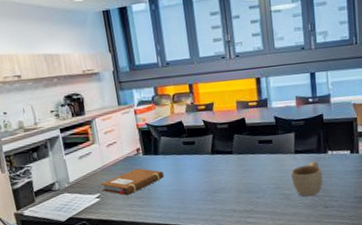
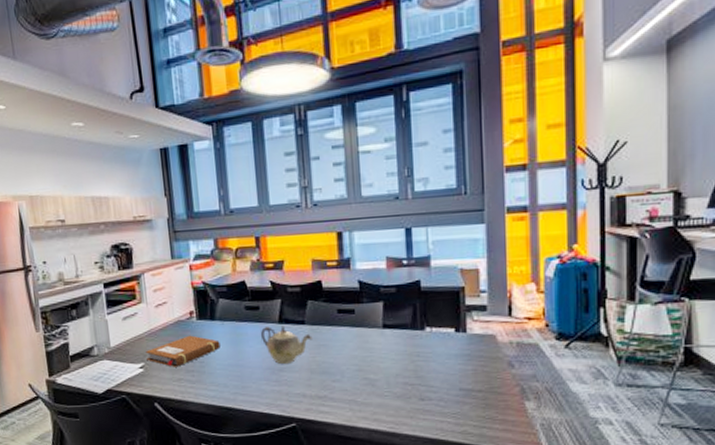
teapot: none [196,156,239,188] -> present [260,326,313,365]
cup: present [291,160,323,197] -> none [377,338,419,385]

